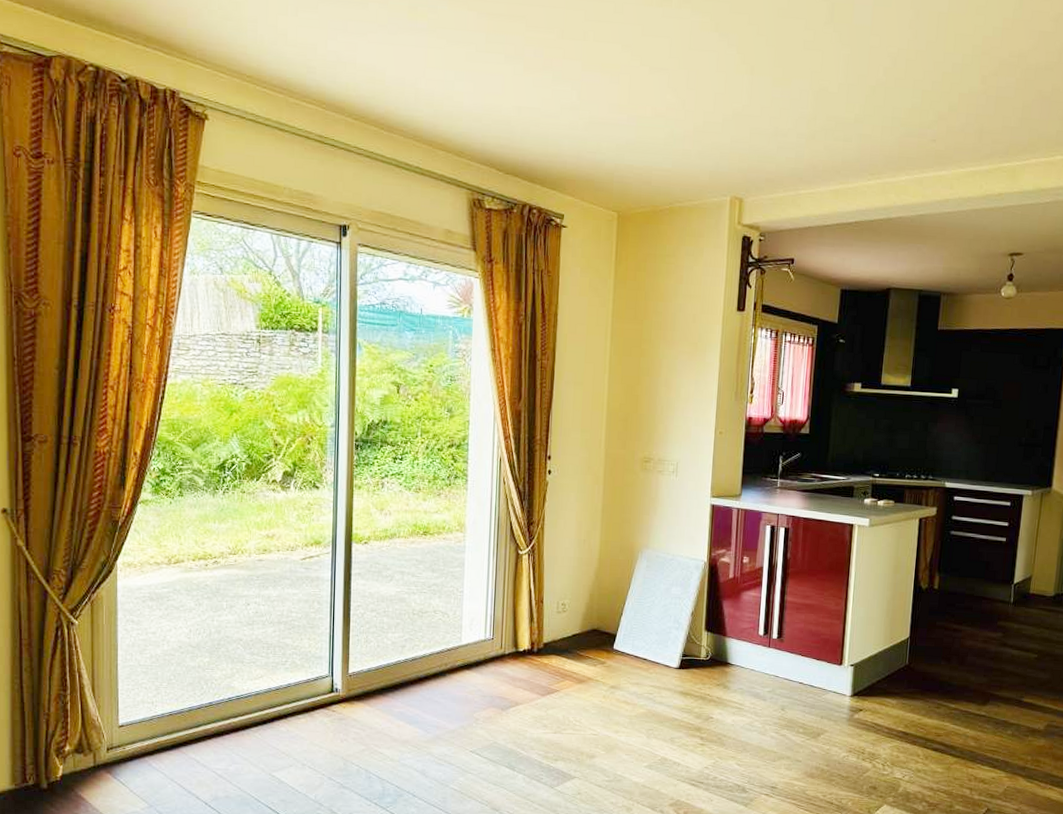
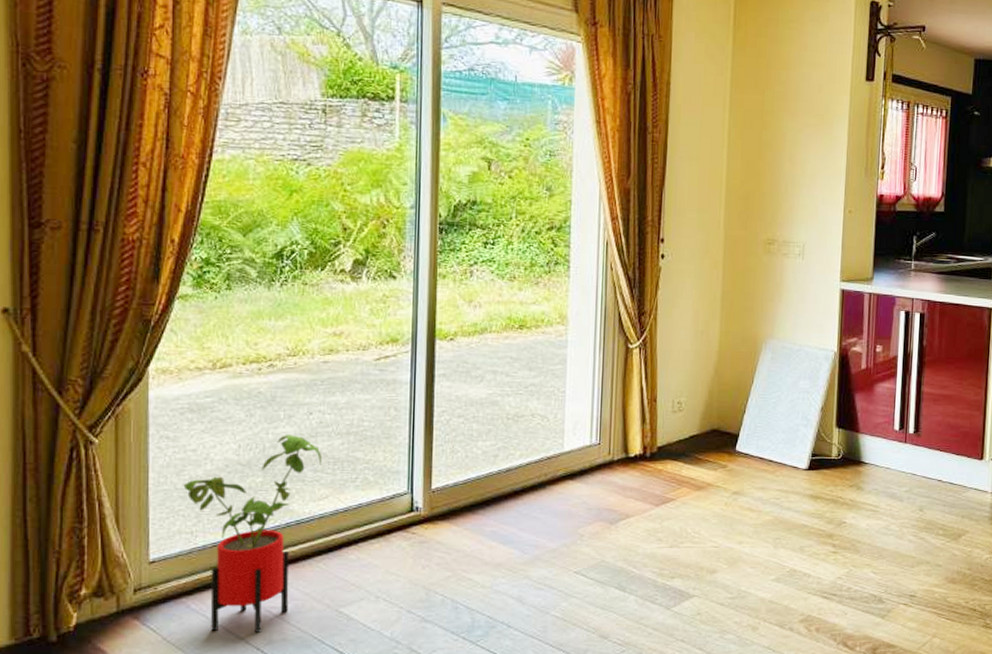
house plant: none [145,622,258,791] -> present [183,435,323,634]

